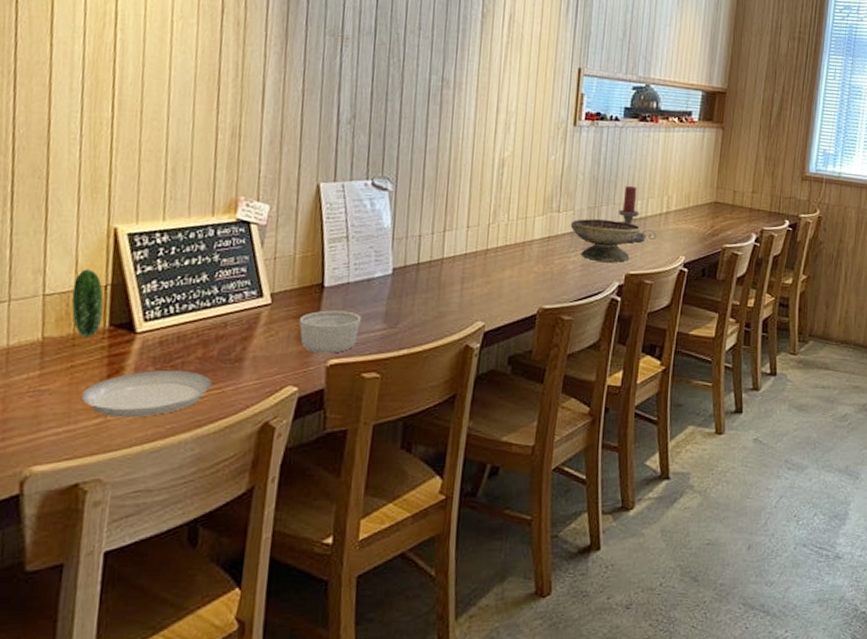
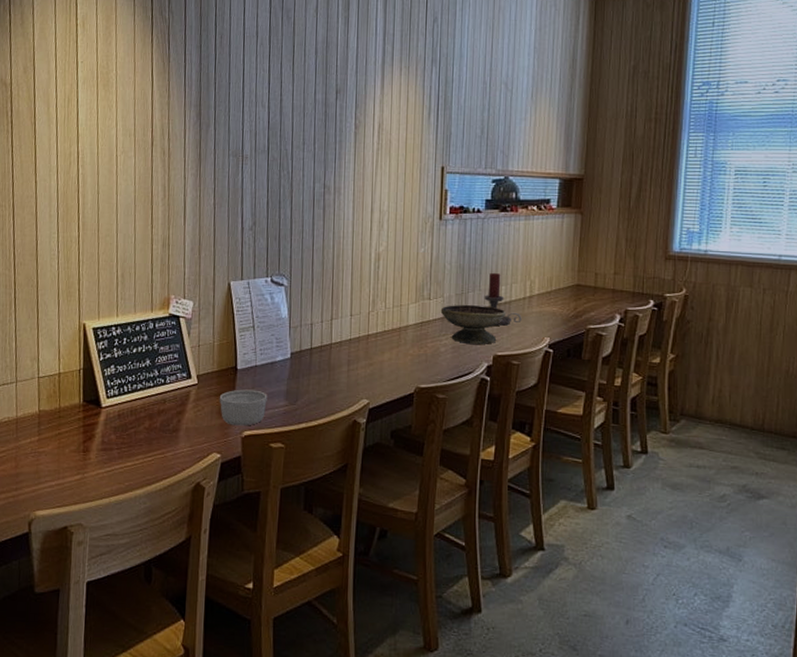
plate: present [71,269,212,418] -> none [57,357,157,476]

